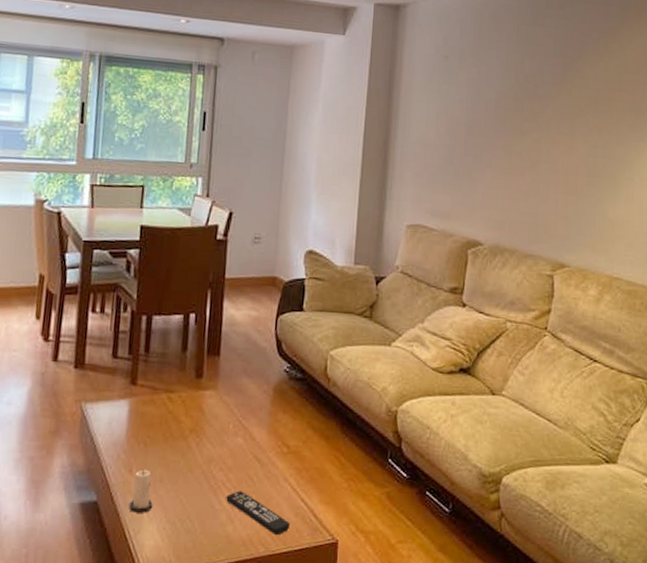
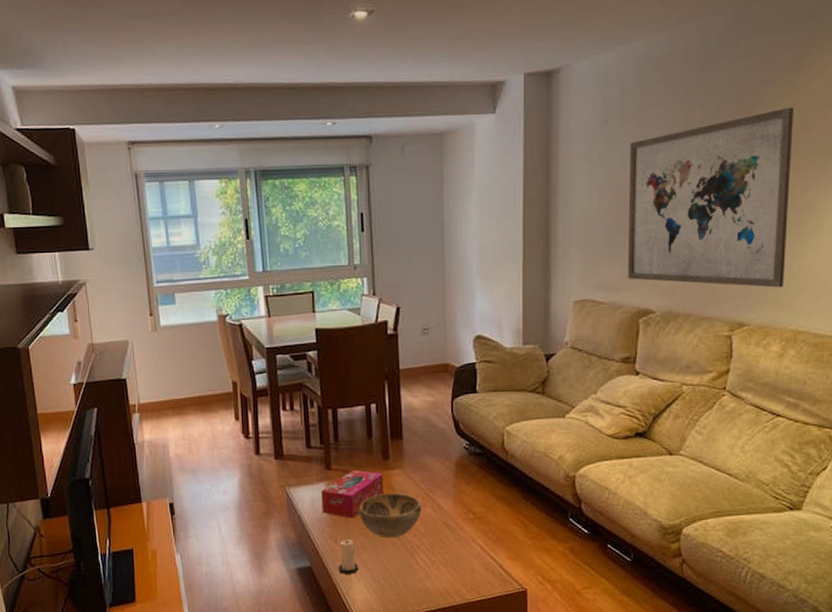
tissue box: none [119,386,194,445] -> present [321,469,384,518]
decorative bowl: none [162,417,232,471] -> present [359,493,421,538]
remote control: present [226,491,290,536] -> none [422,552,481,588]
wall art: none [459,68,609,233] -> present [628,107,793,288]

